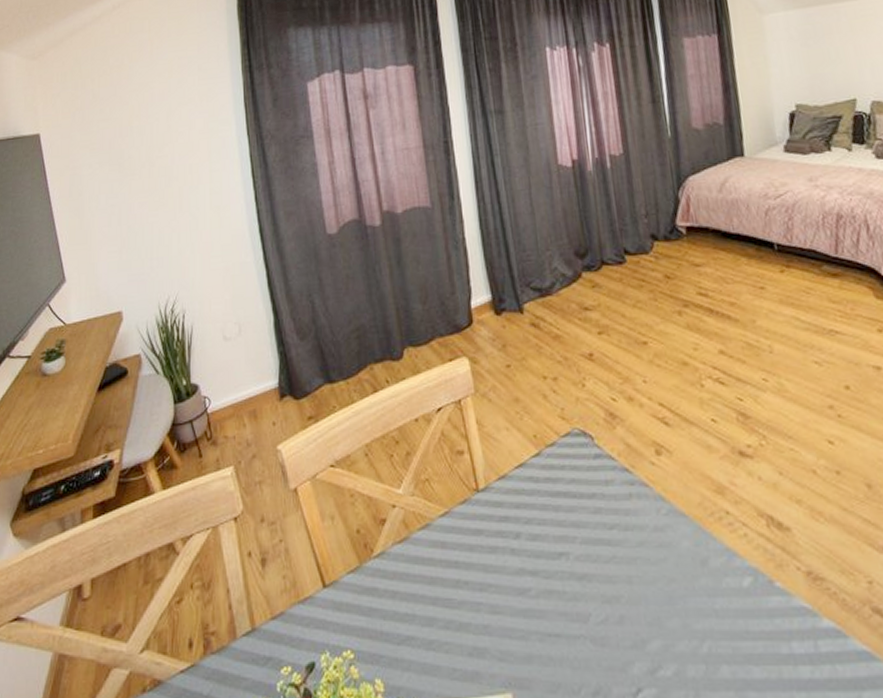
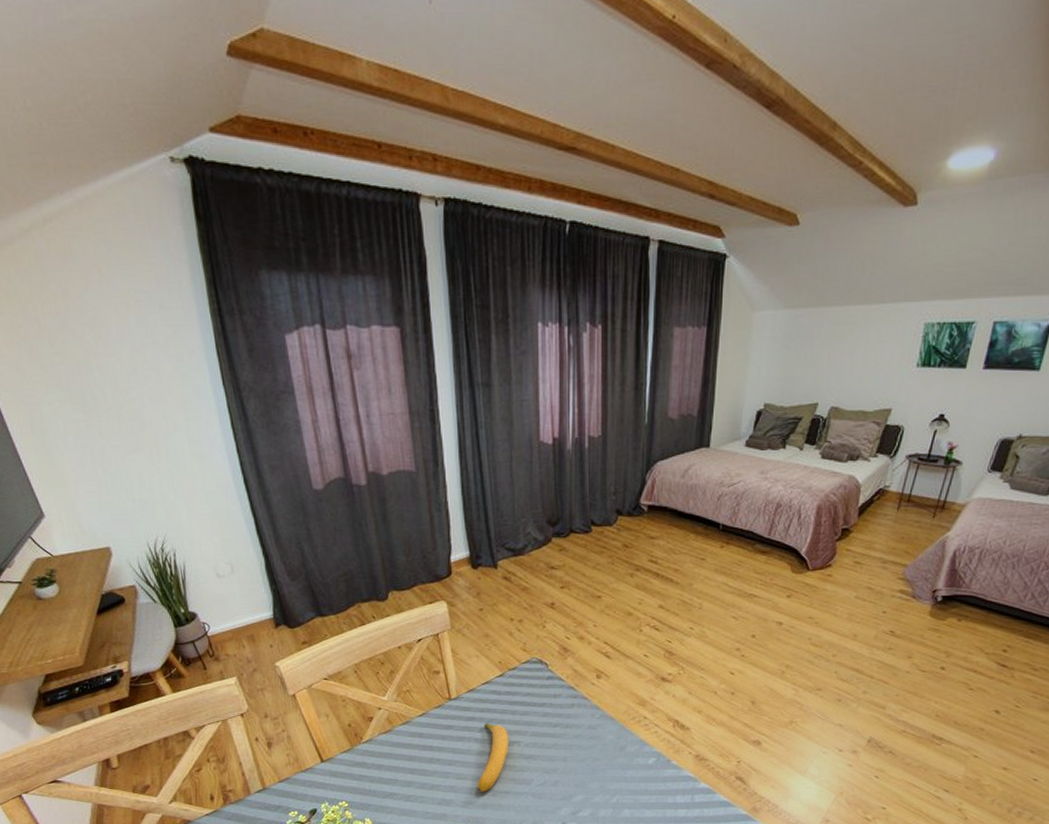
banana: none [517,525,555,635] -> present [477,723,509,792]

